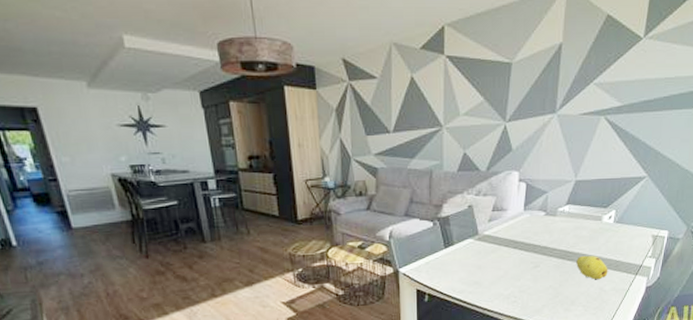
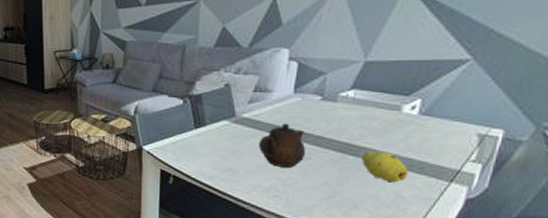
teapot: none [499,237,535,276] -> present [259,123,306,168]

